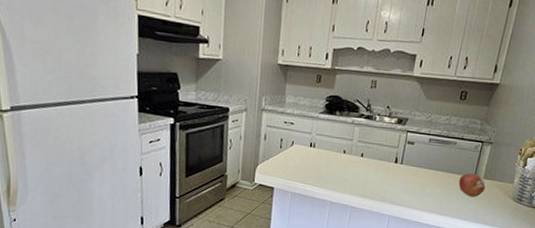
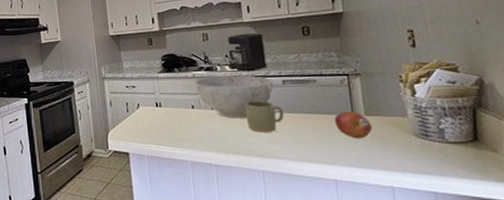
bowl: none [352,125,422,168] -> present [195,75,274,119]
coffee maker: none [386,87,426,126] -> present [227,33,267,71]
mug: none [388,153,422,184] -> present [245,100,284,133]

